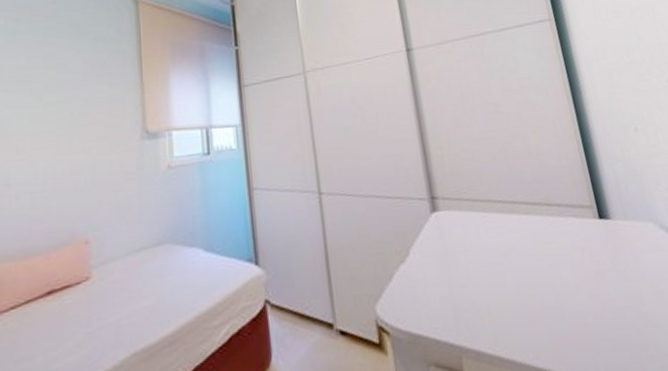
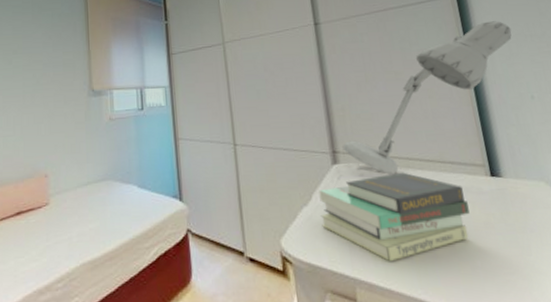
books: none [417,218,580,324] -> present [318,172,470,262]
desk lamp: none [441,46,613,222] -> present [342,21,512,174]

